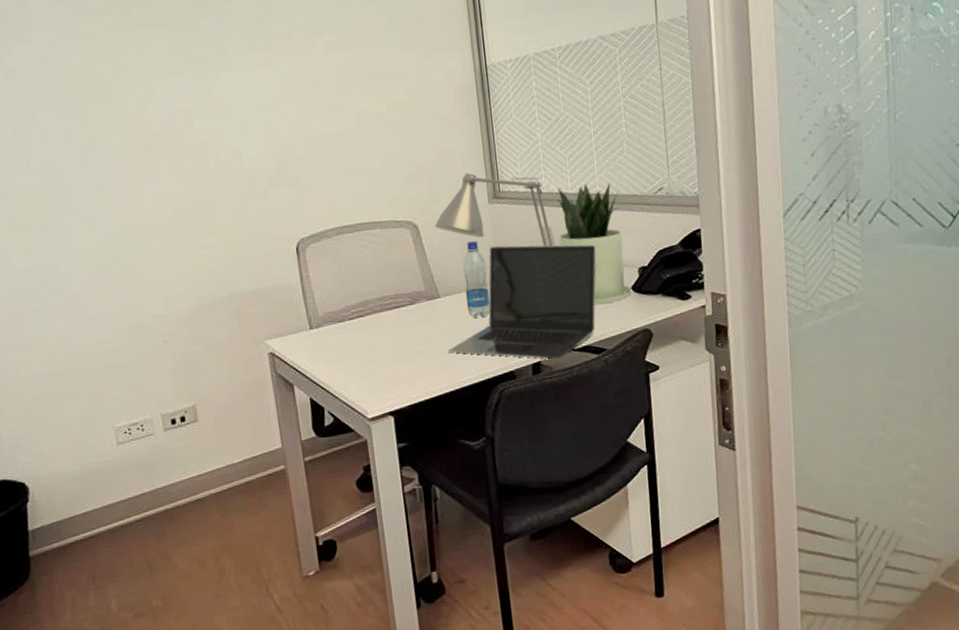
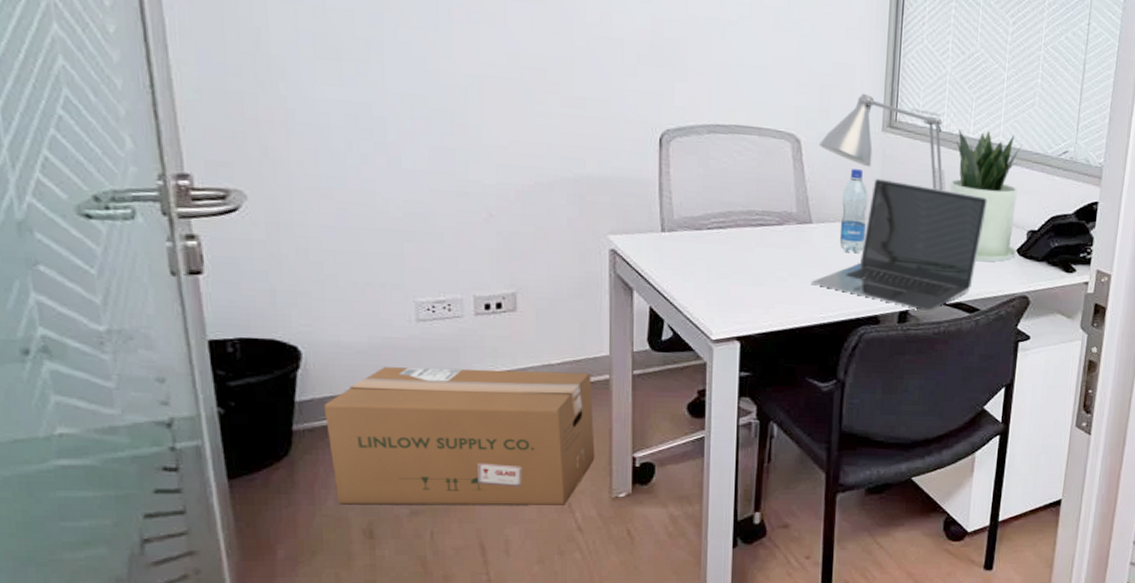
box: none [51,466,283,617] -> present [323,366,595,505]

